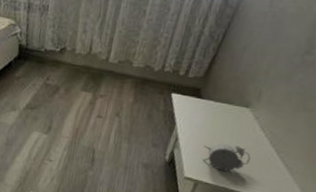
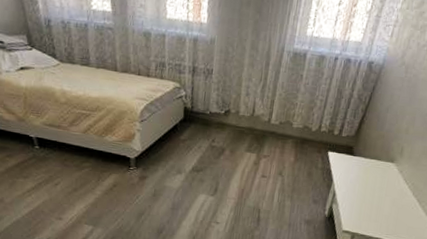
alarm clock: present [203,142,251,172] -> none [357,196,398,223]

